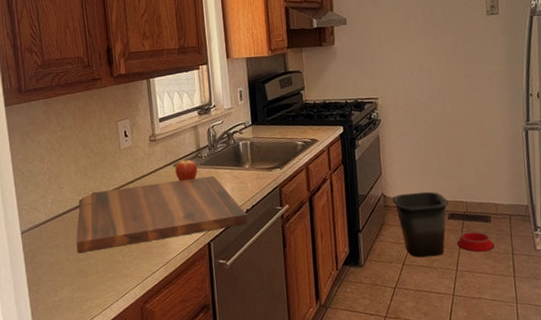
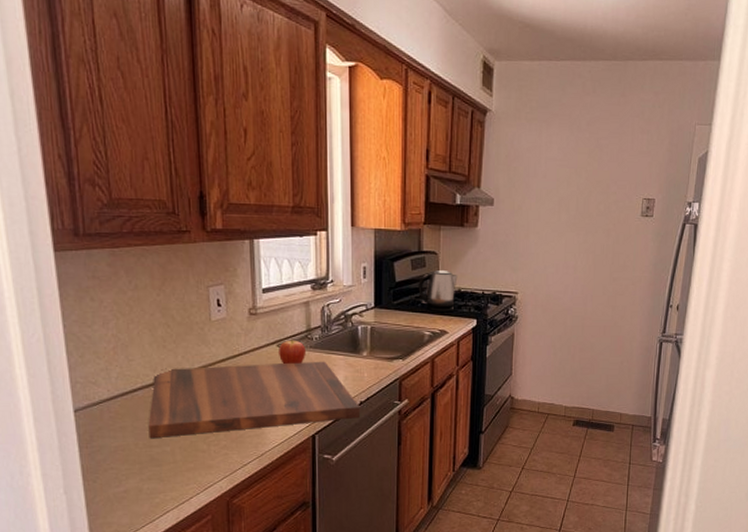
kettle: none [287,85,322,124] -> present [418,269,458,313]
waste bin: present [392,191,449,258] -> none [519,396,576,463]
pet bowl: present [457,232,494,252] -> none [578,440,614,460]

